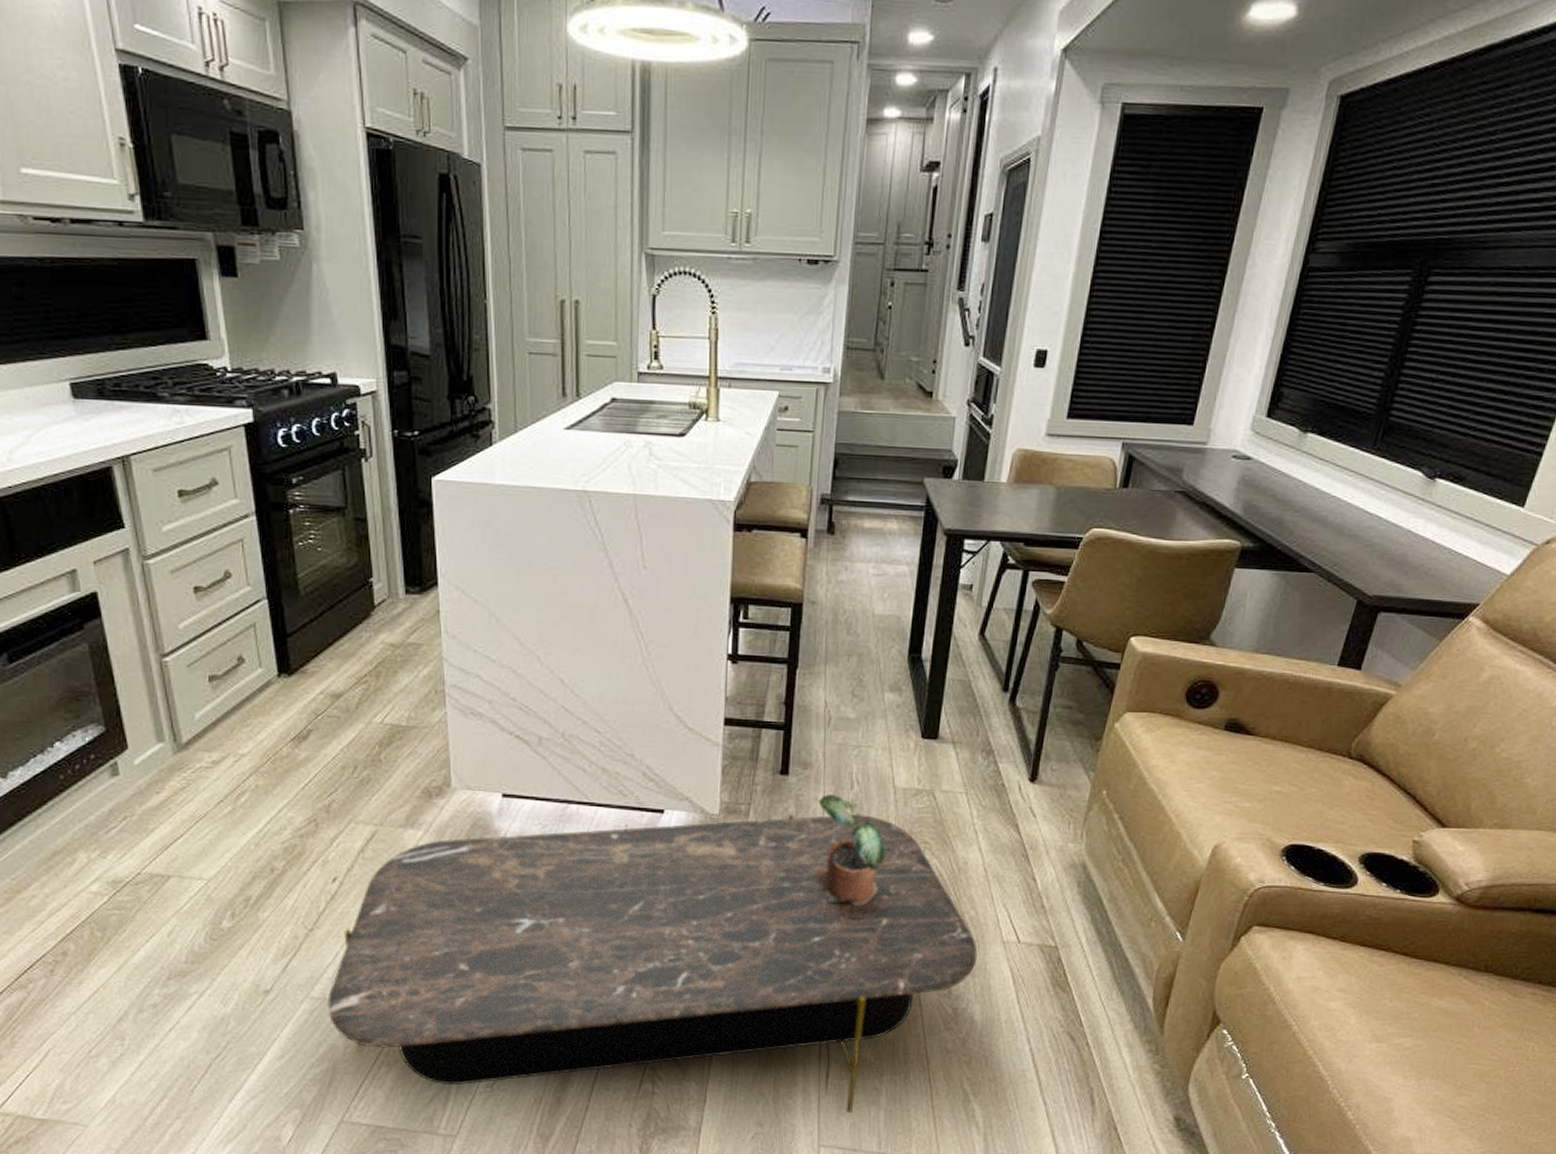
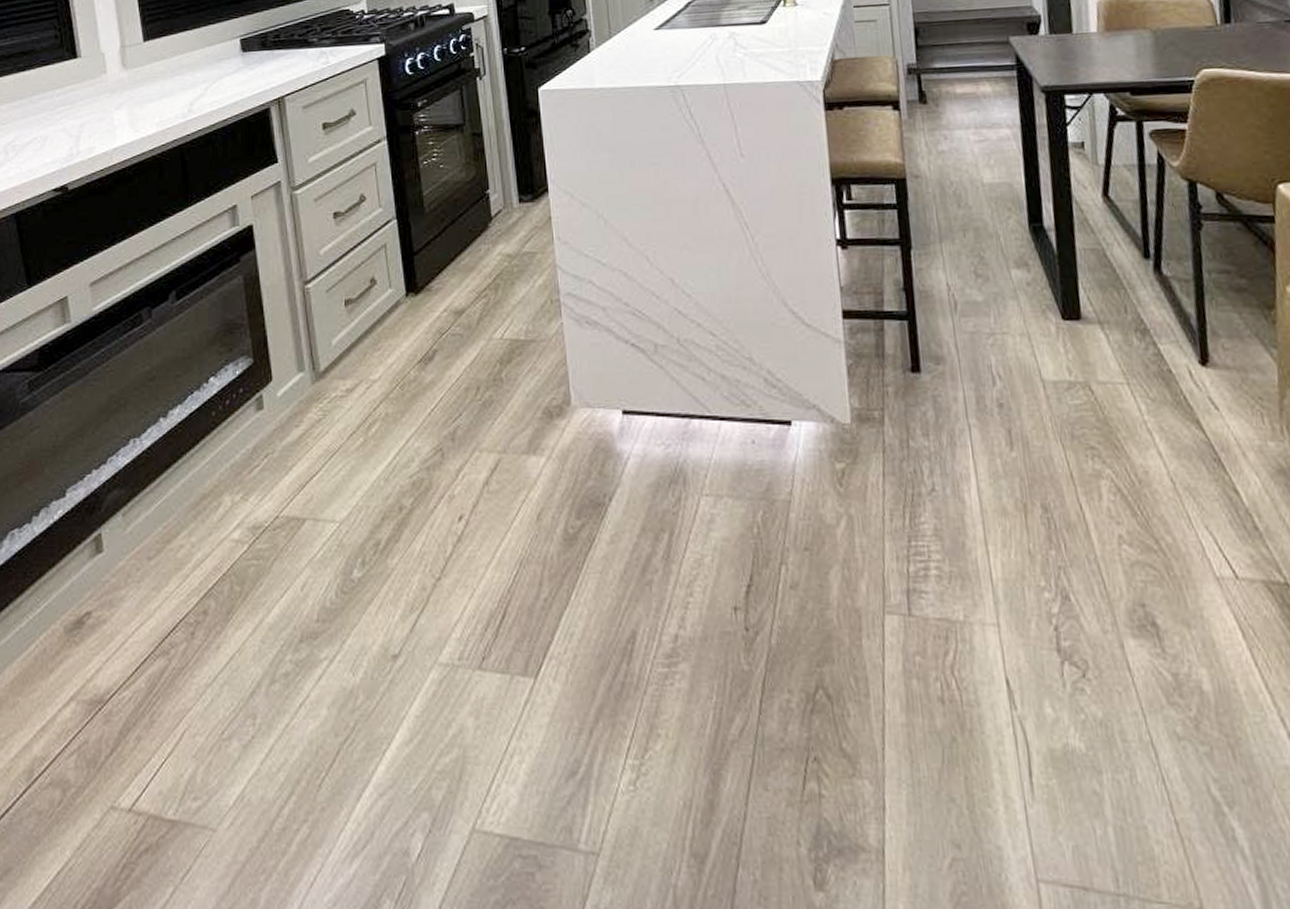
coffee table: present [327,813,978,1114] -> none [456,416,1189,831]
potted plant: present [815,794,886,907] -> none [958,393,1049,535]

